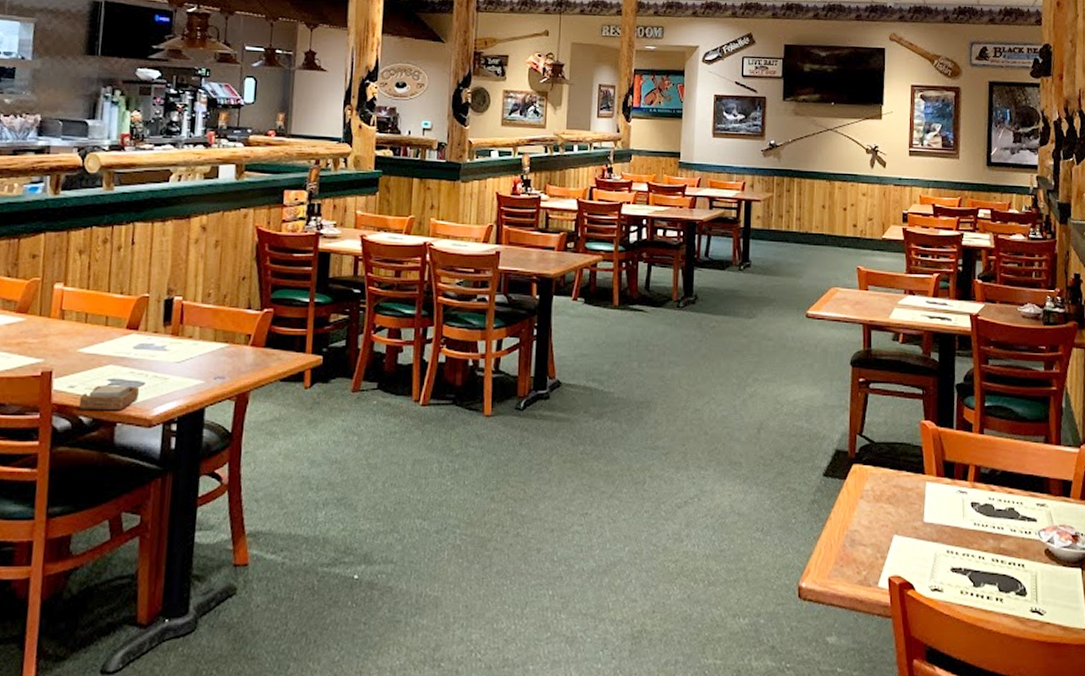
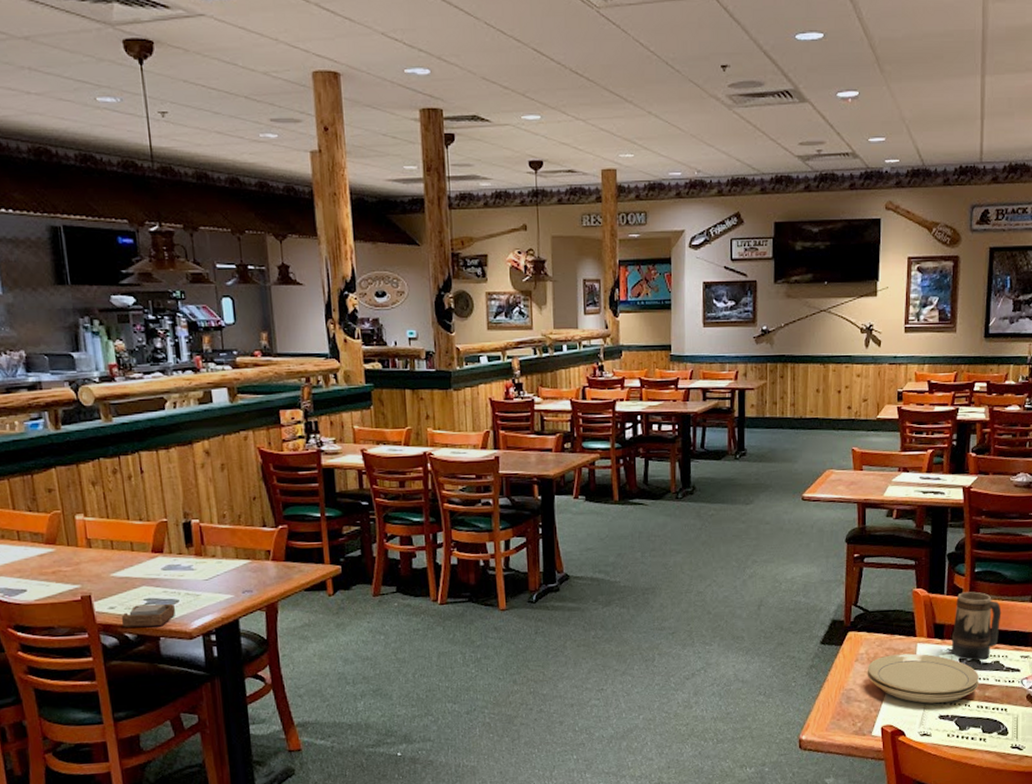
plate: none [872,493,994,554] -> present [867,653,979,704]
beer mug: none [962,428,1014,505] -> present [951,591,1002,661]

